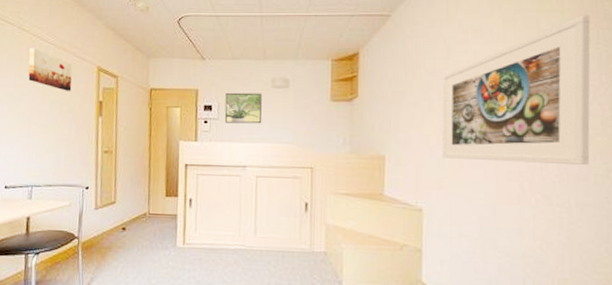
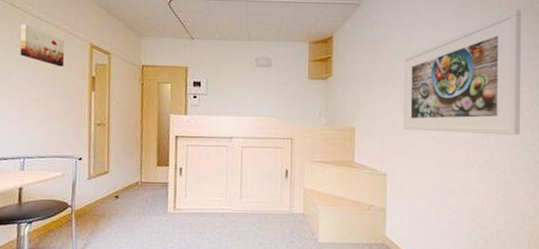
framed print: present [224,92,262,124] -> none [212,70,247,99]

